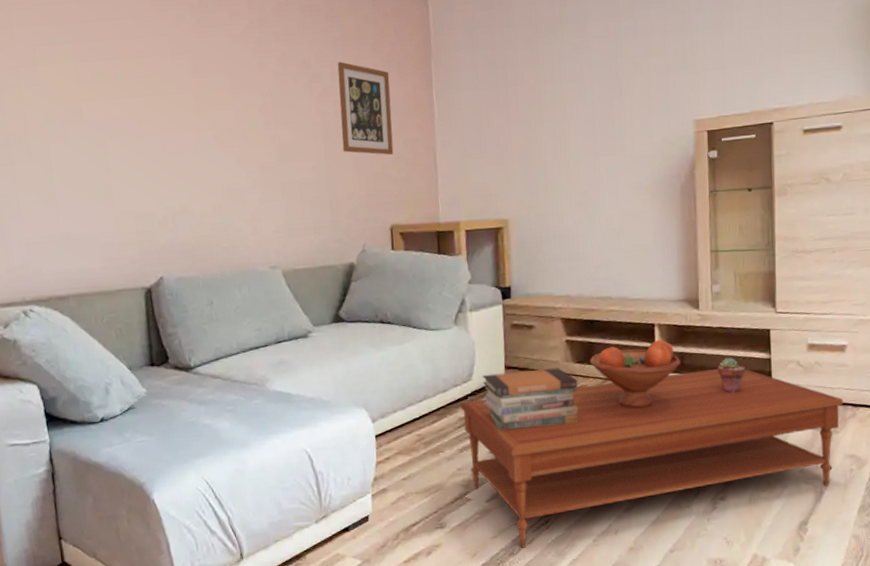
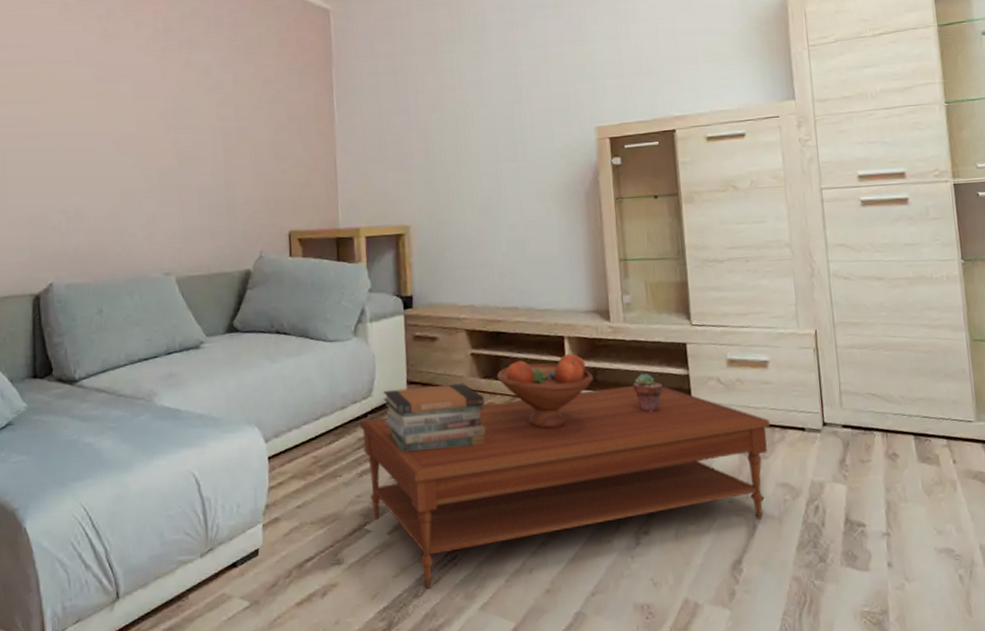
wall art: present [337,61,394,156] -> none [239,69,294,161]

